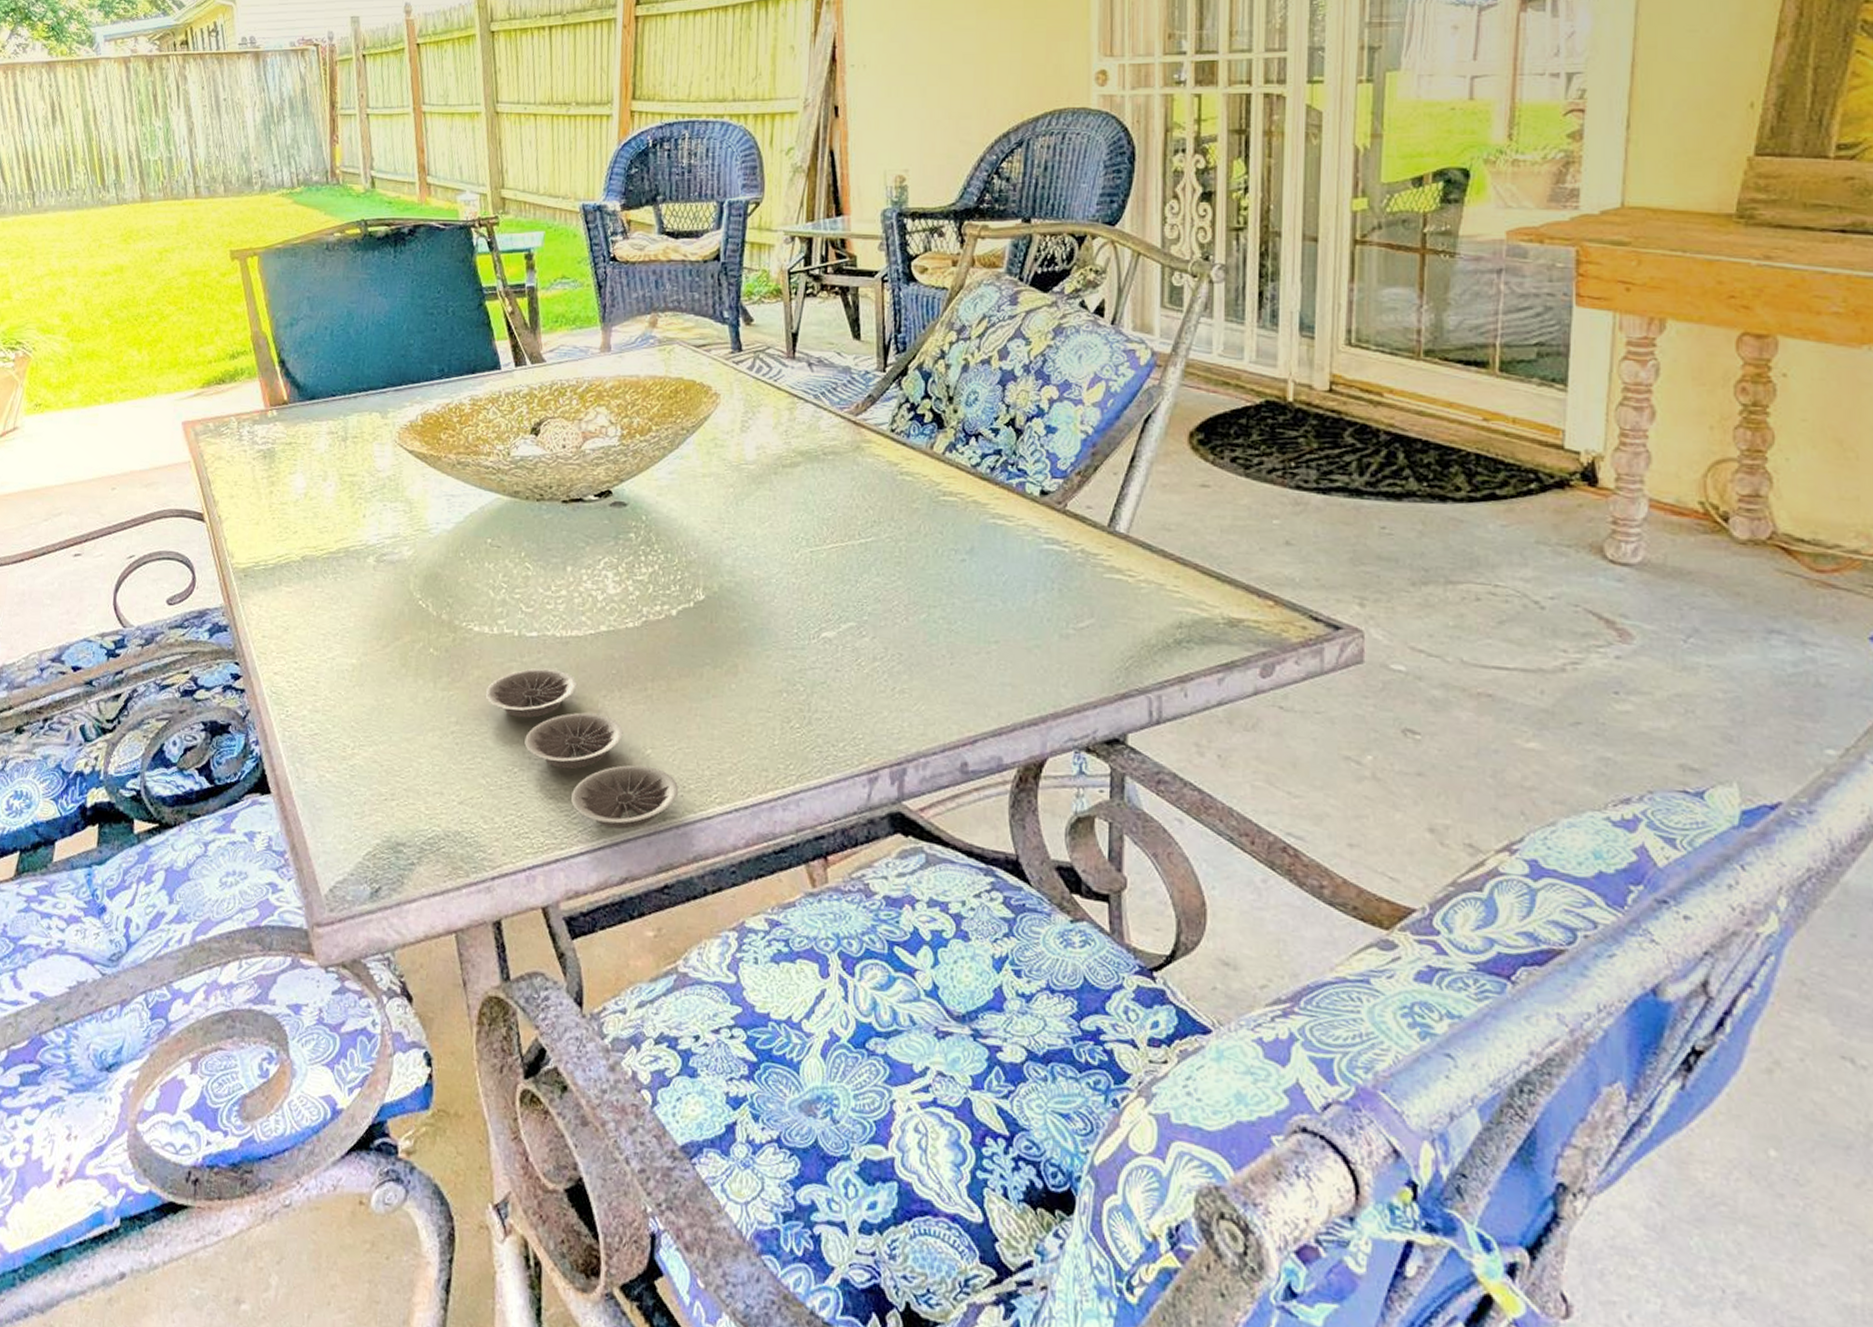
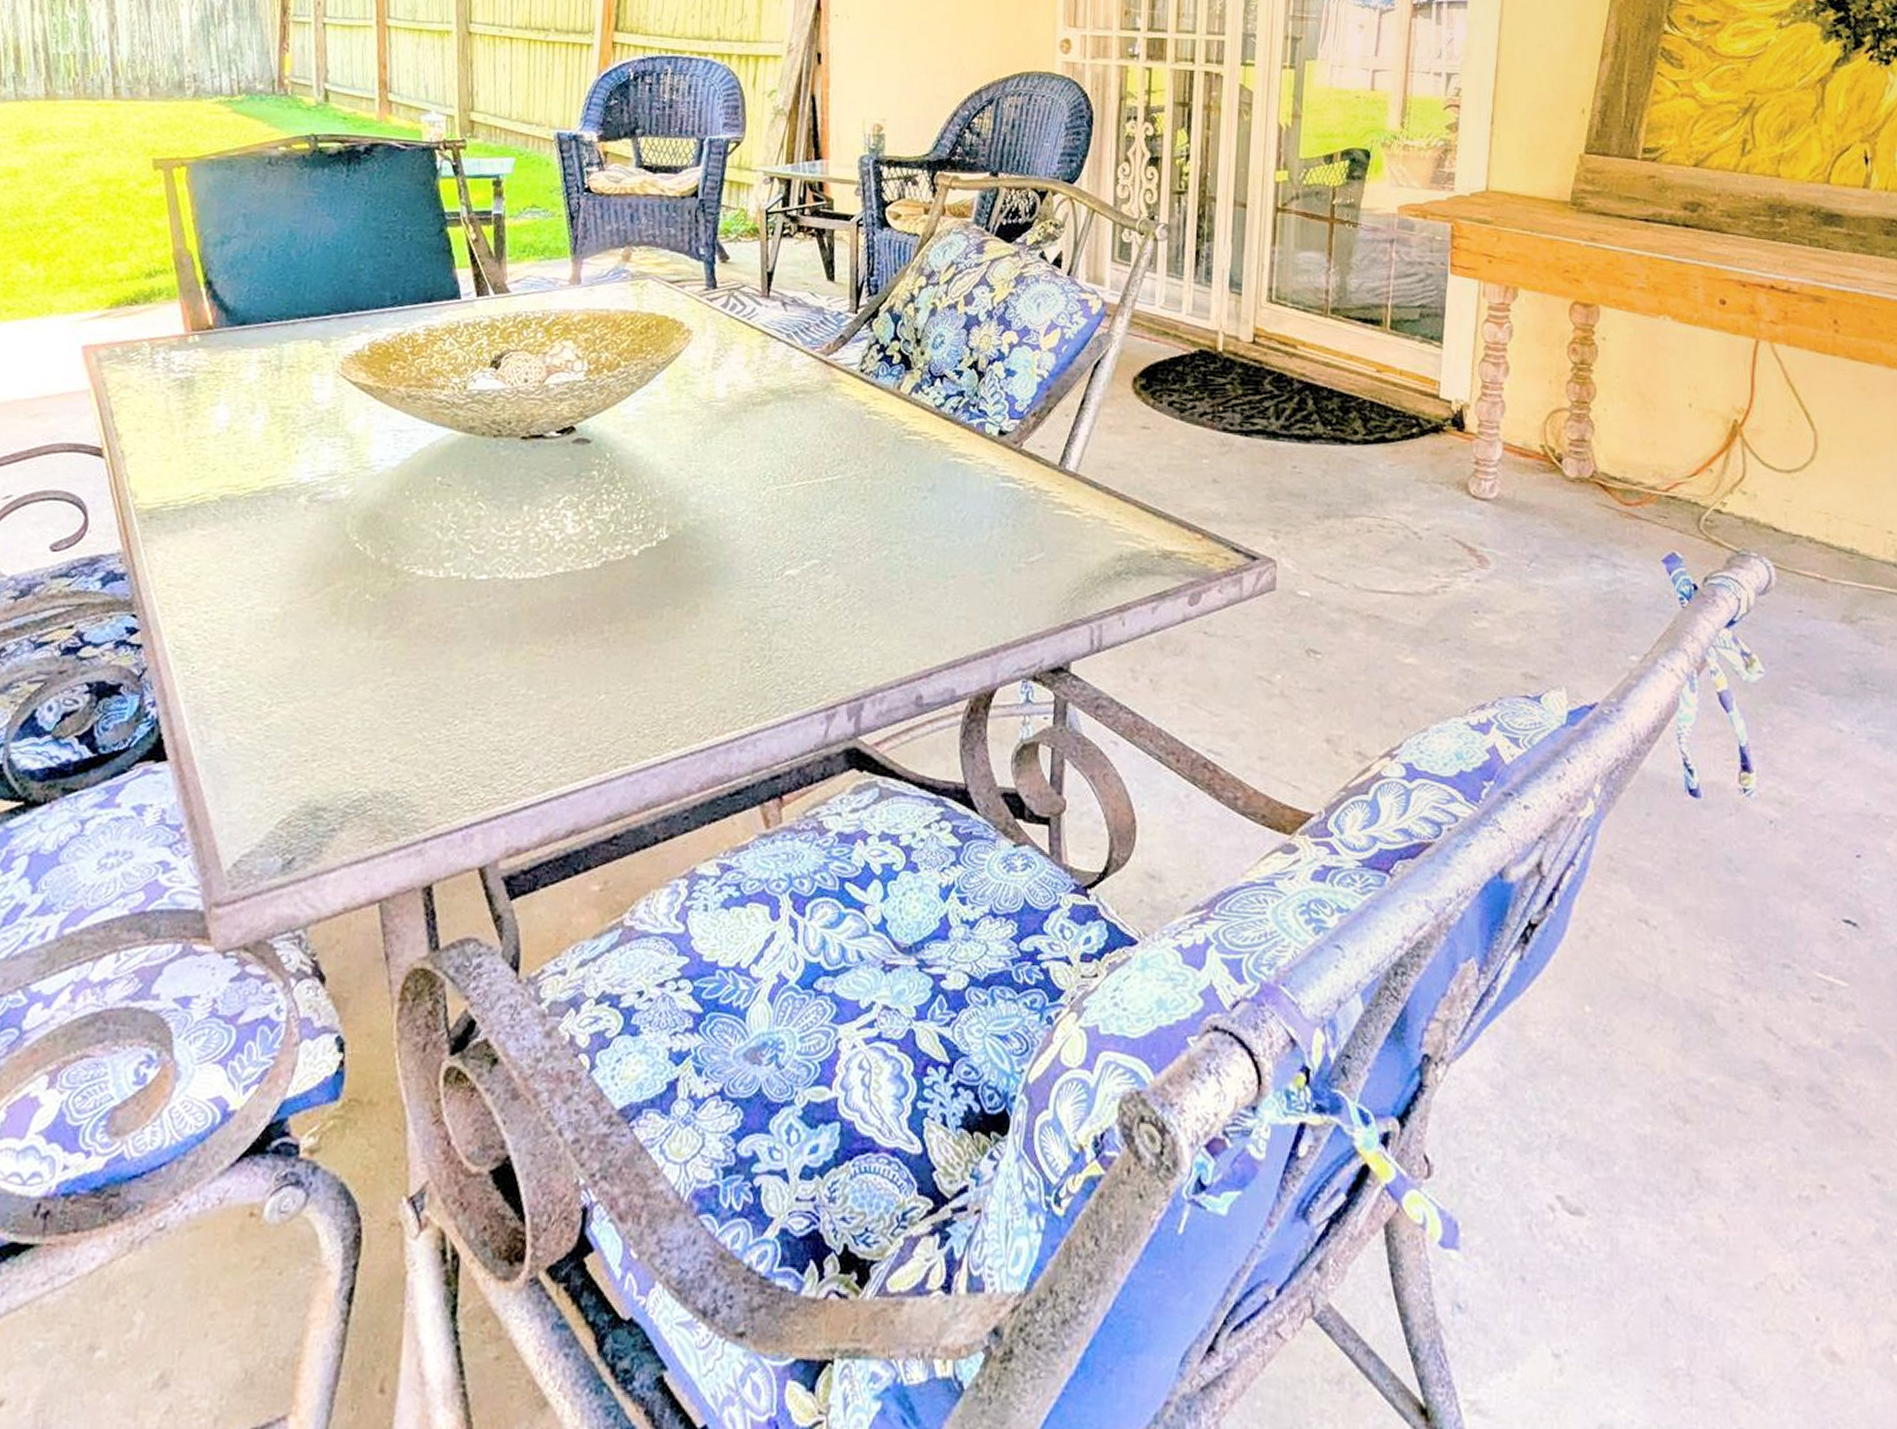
plate: present [485,668,679,829] -> none [426,612,633,779]

